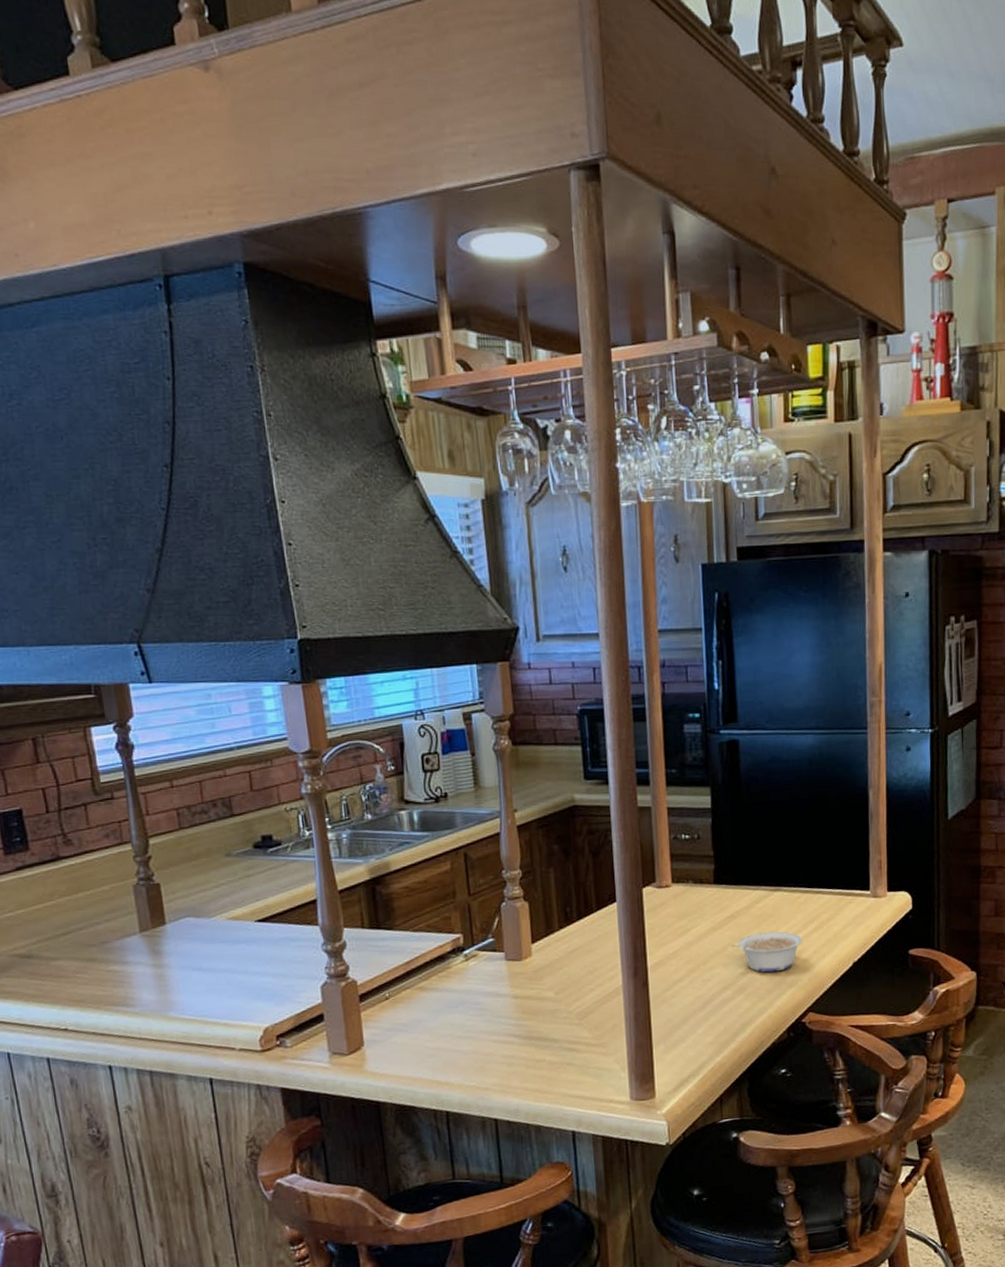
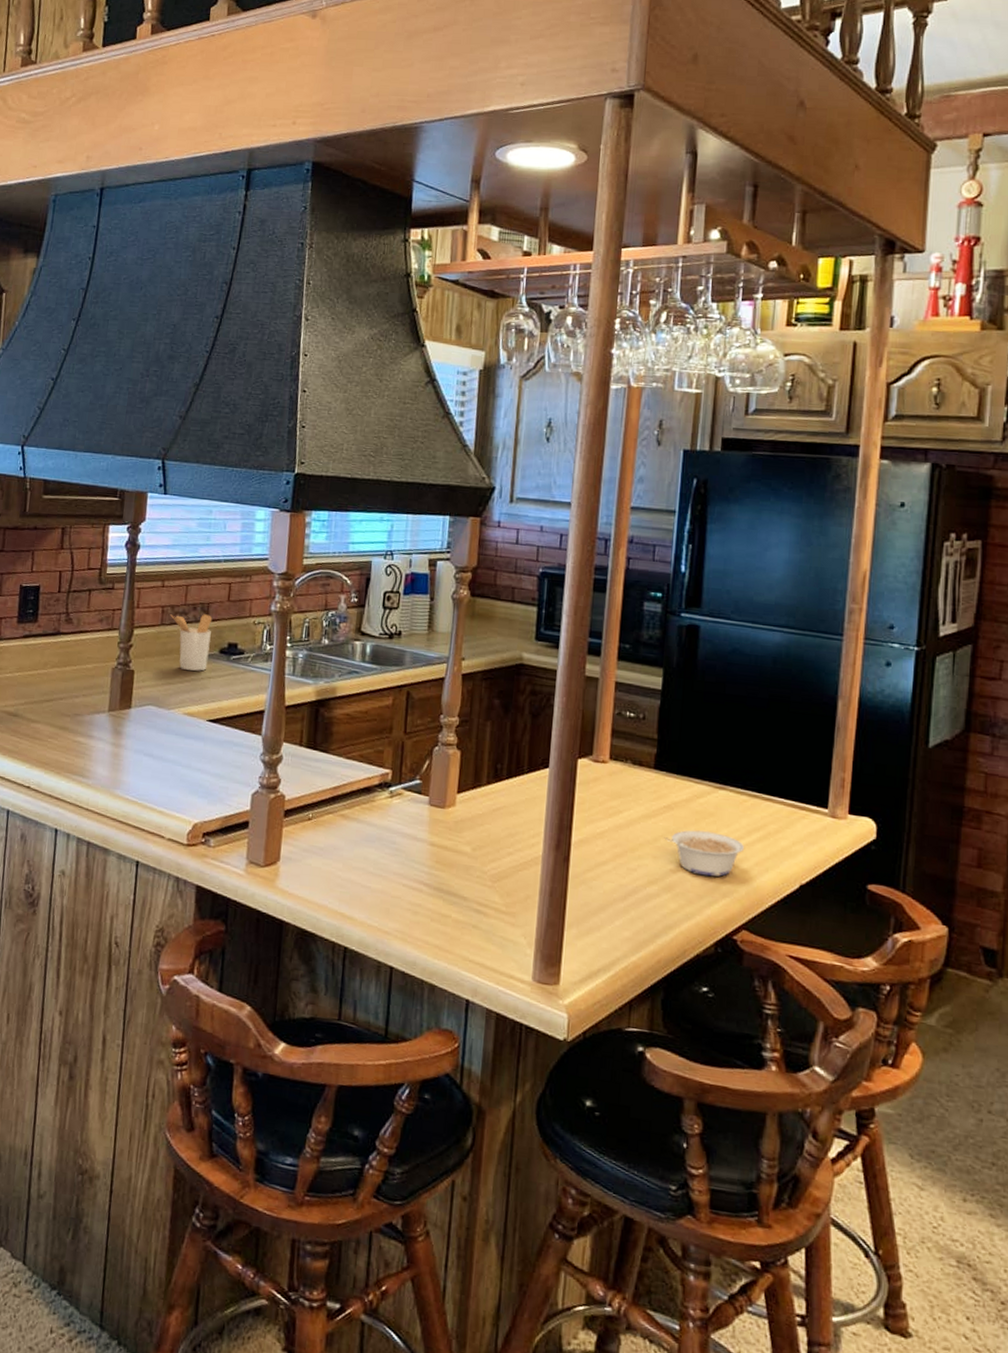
utensil holder: none [188,809,243,873] -> present [170,614,213,671]

